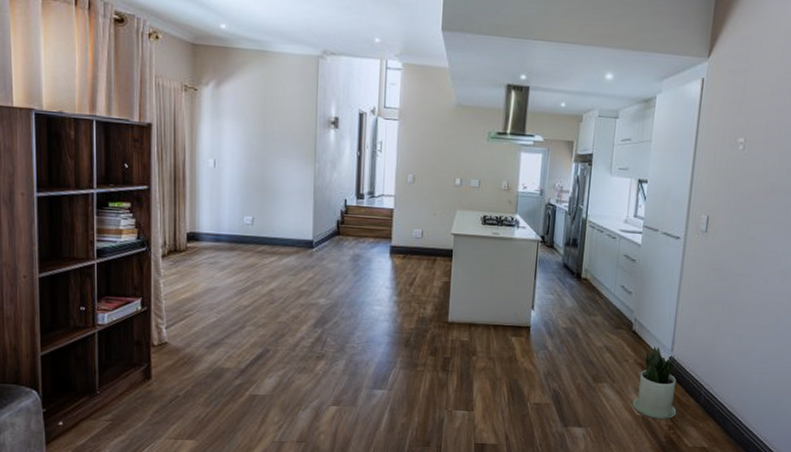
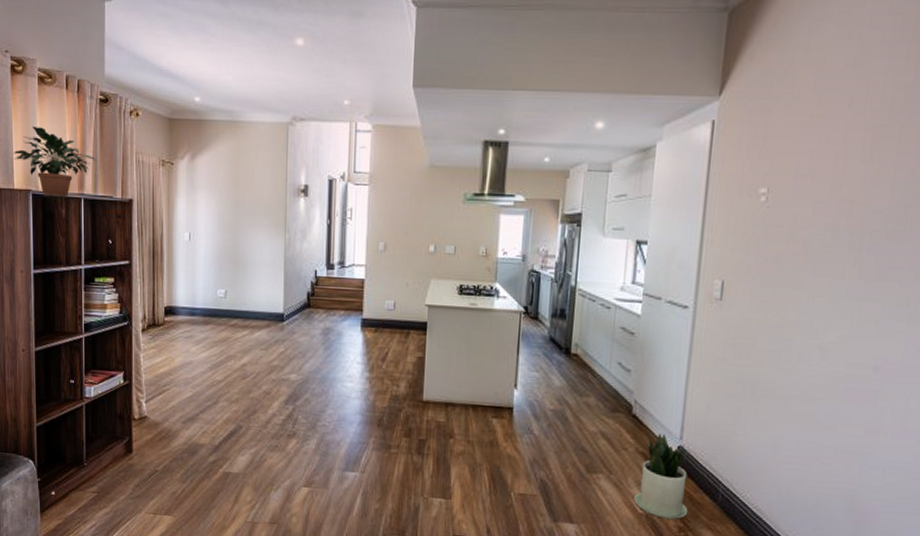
potted plant: none [12,41,109,119] -> present [13,126,95,198]

